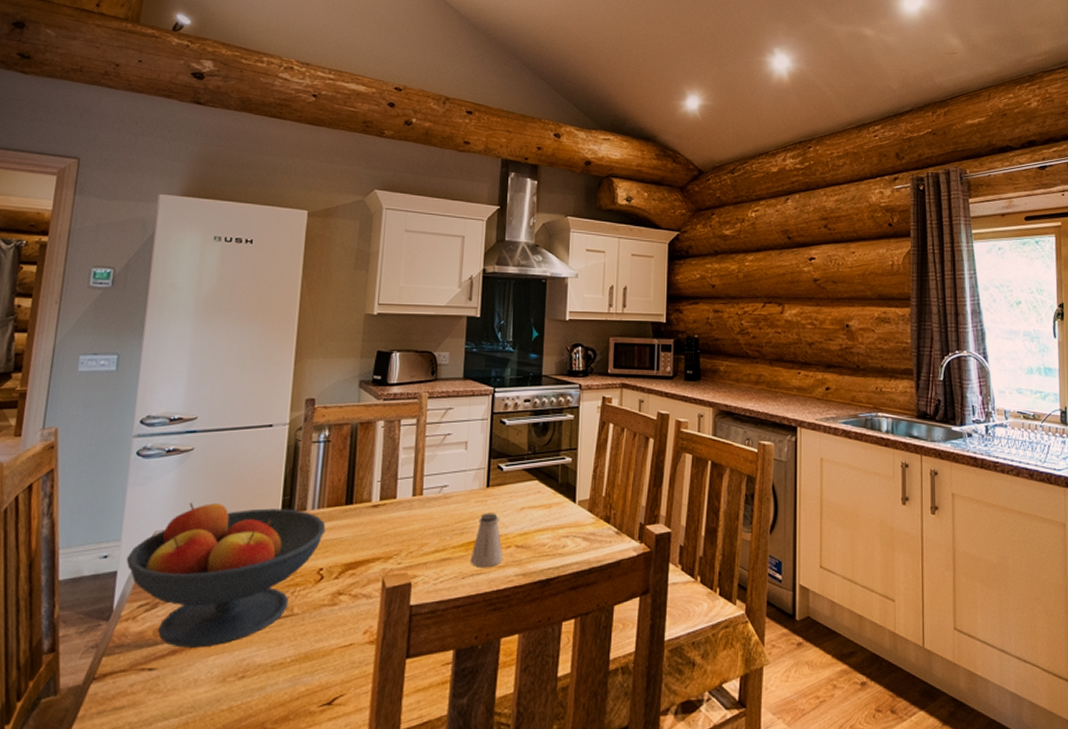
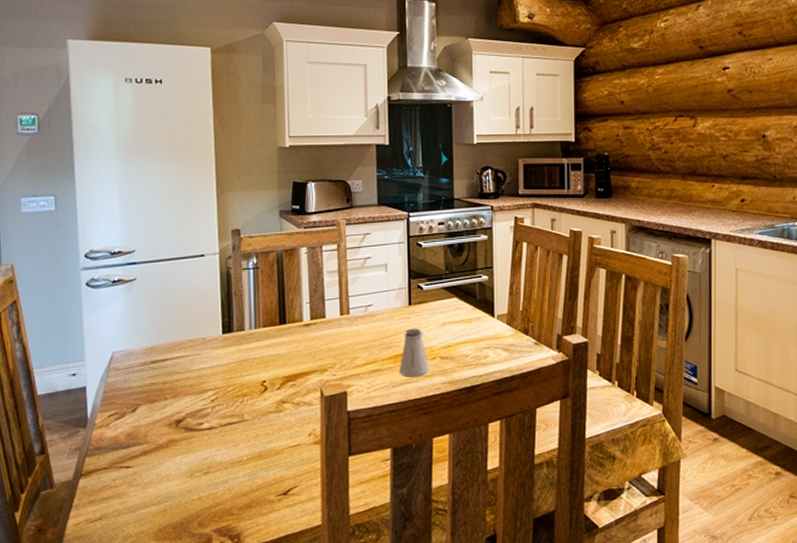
fruit bowl: present [126,502,326,648] -> none [92,326,264,449]

